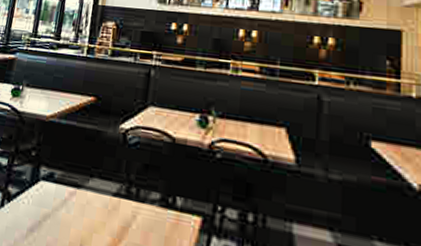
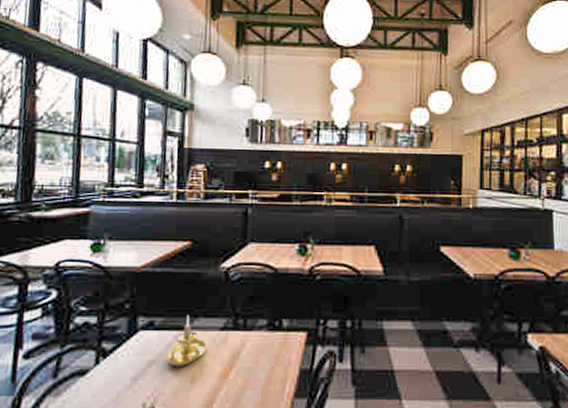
candle holder: none [60,173,98,228] -> present [166,315,206,366]

